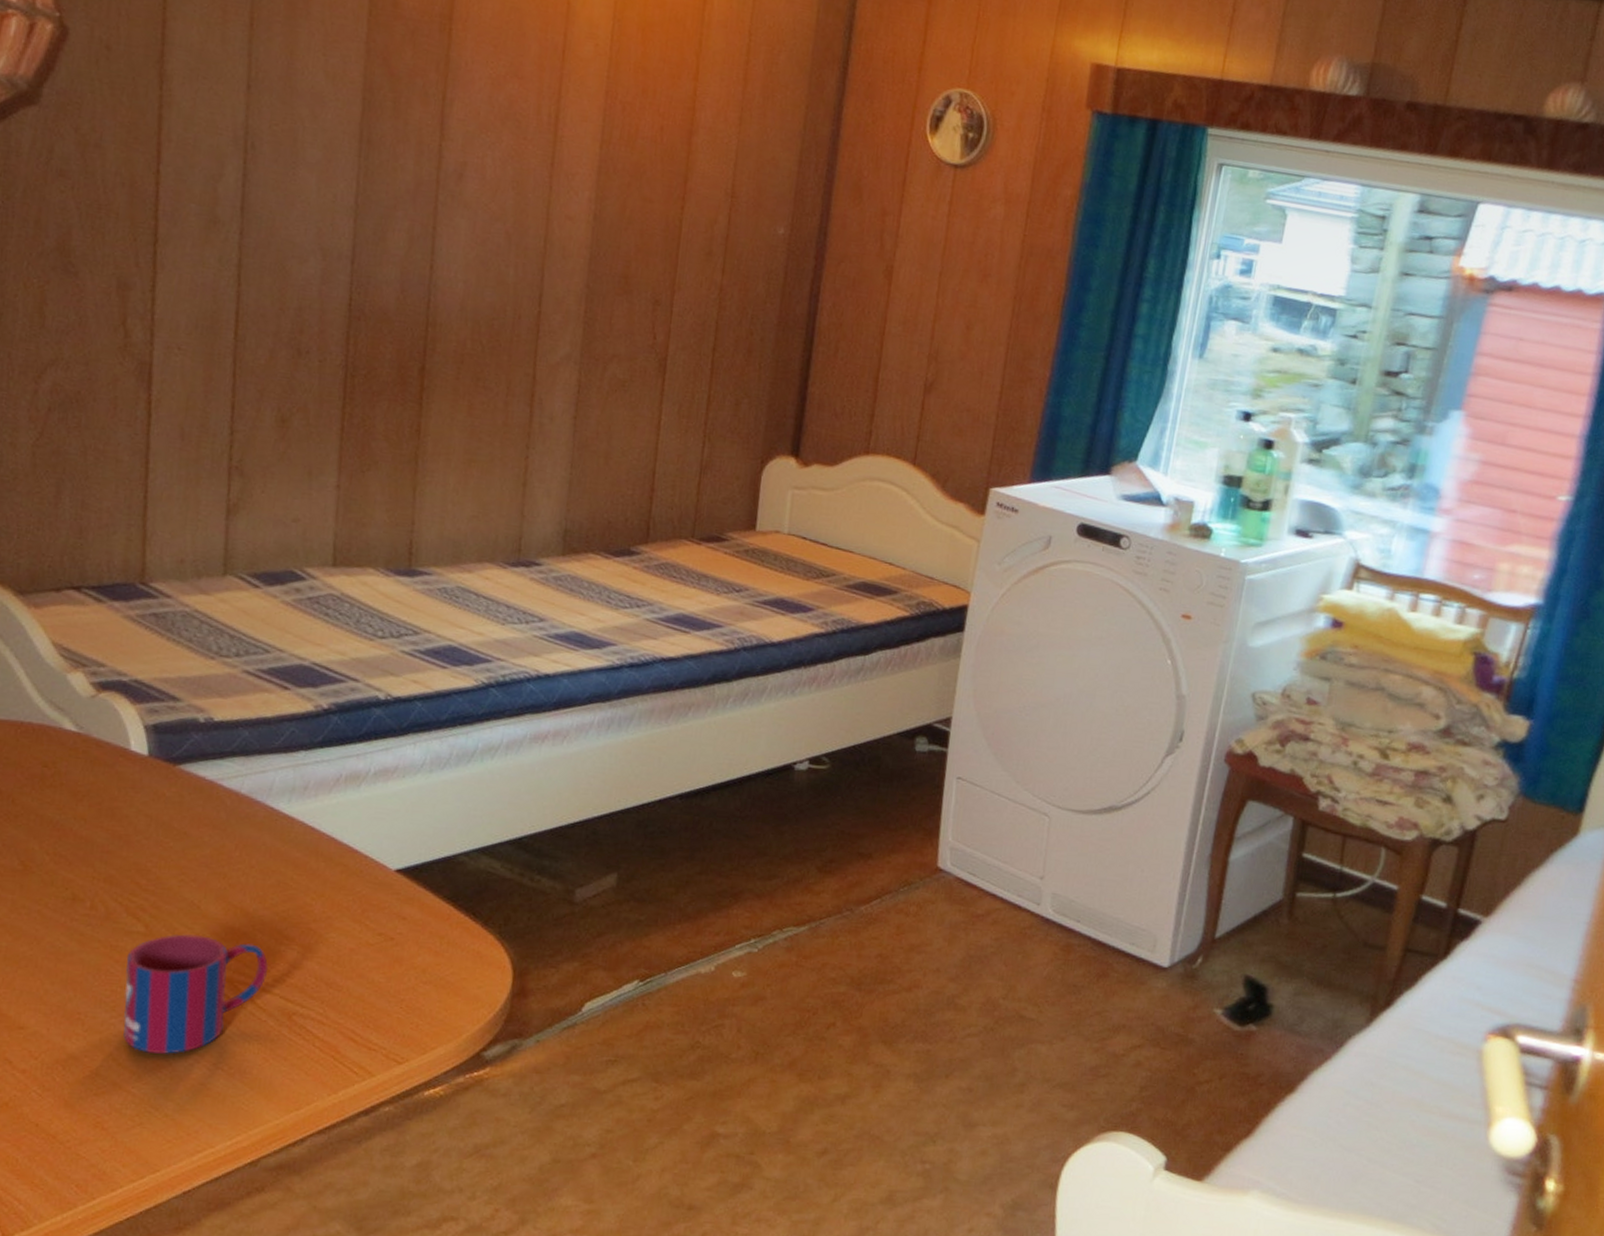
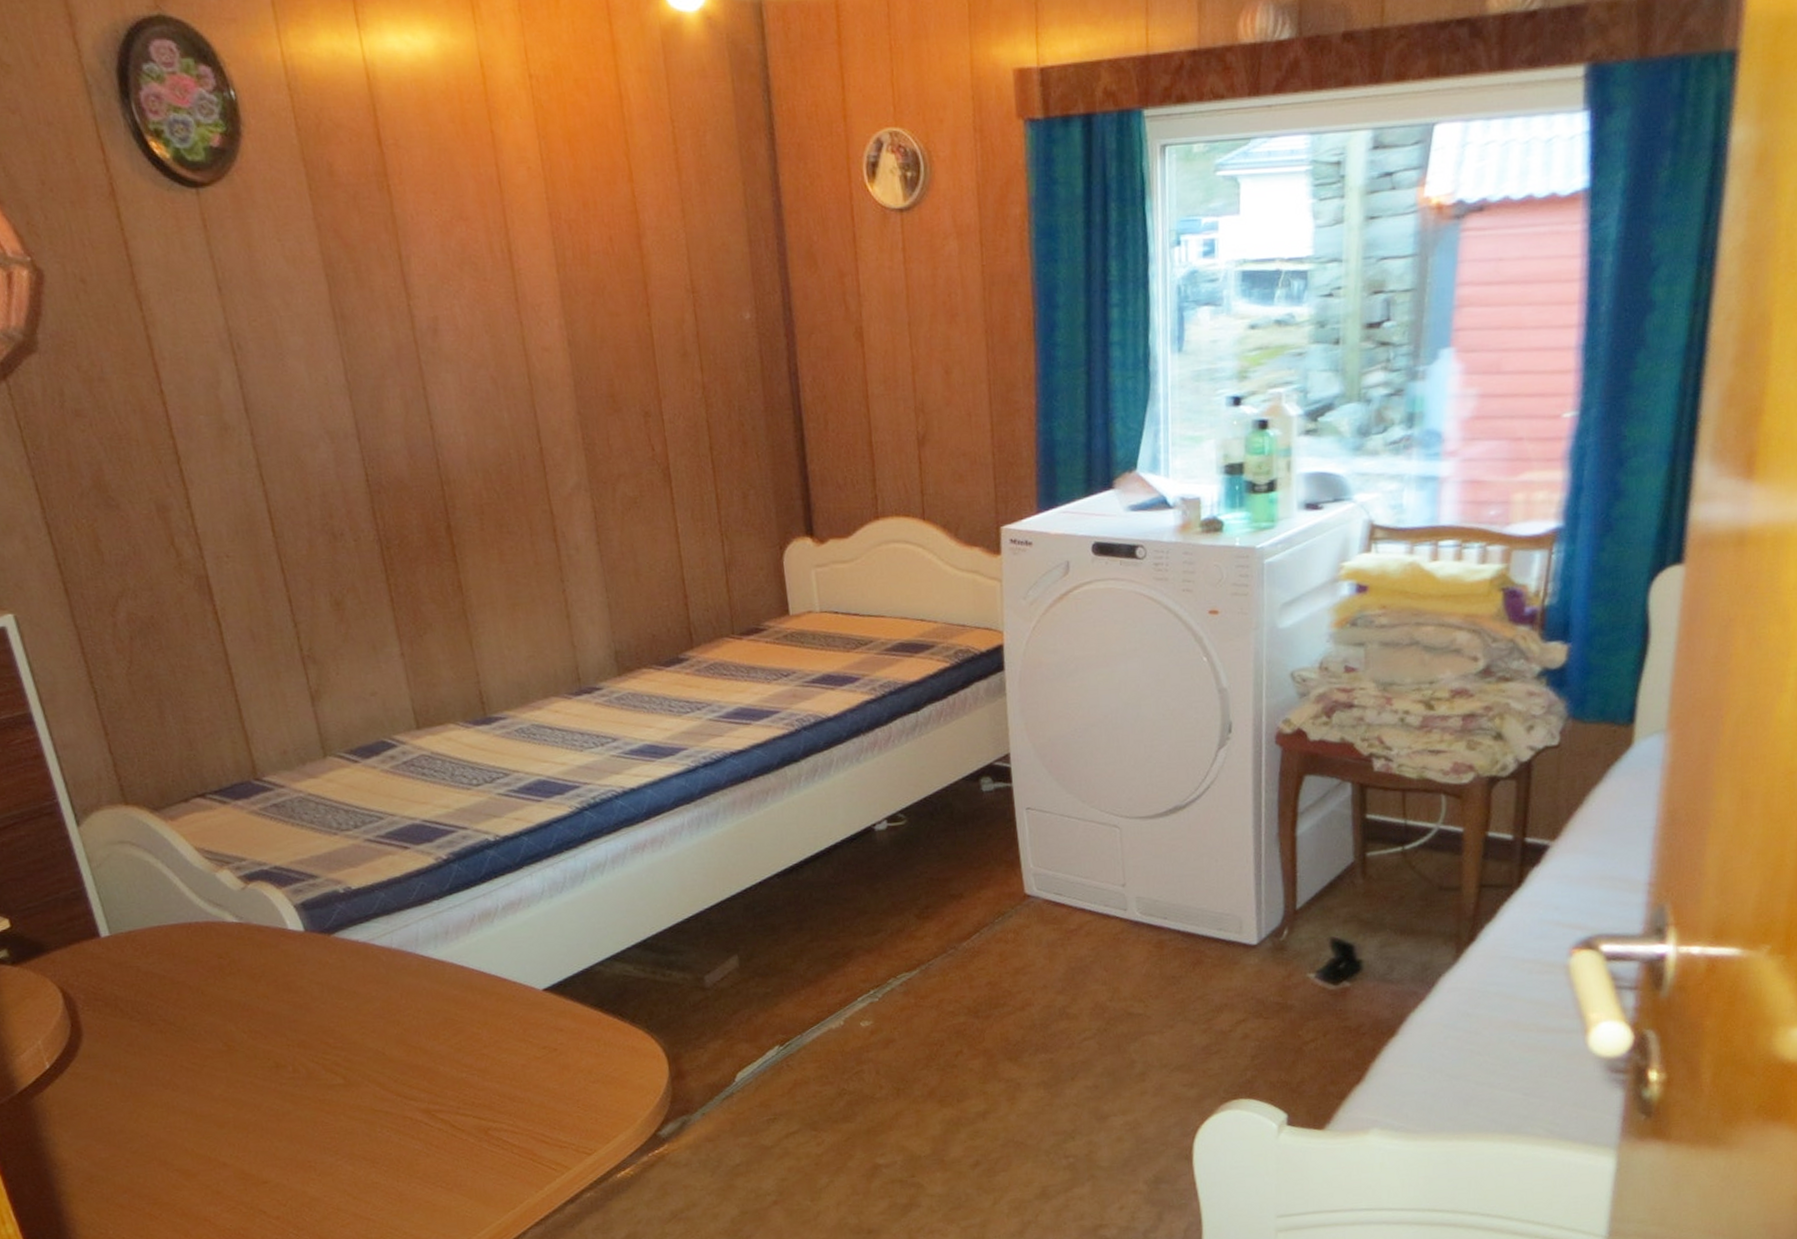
mug: present [123,933,269,1054] -> none [335,1076,457,1185]

